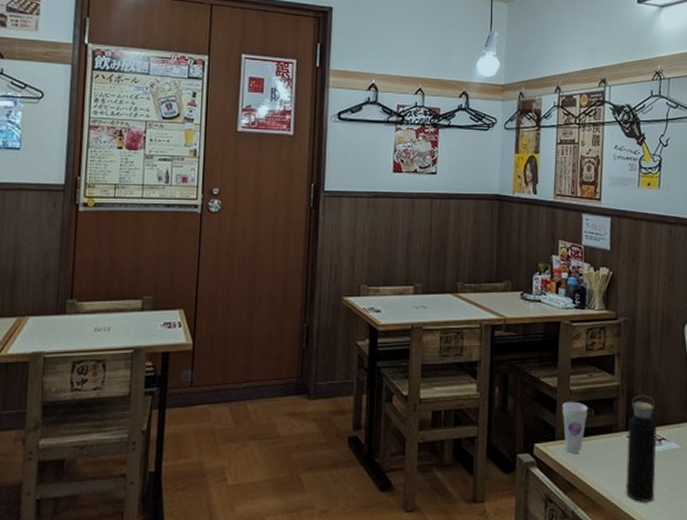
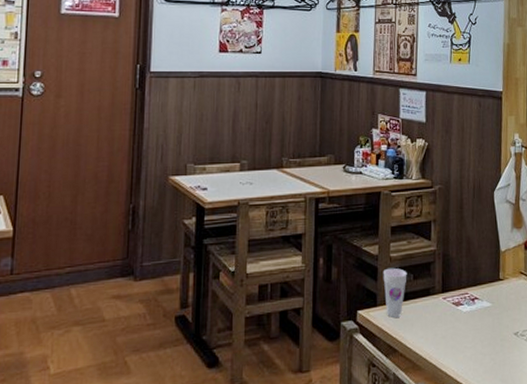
water bottle: present [626,396,657,502] -> none [443,258,470,360]

